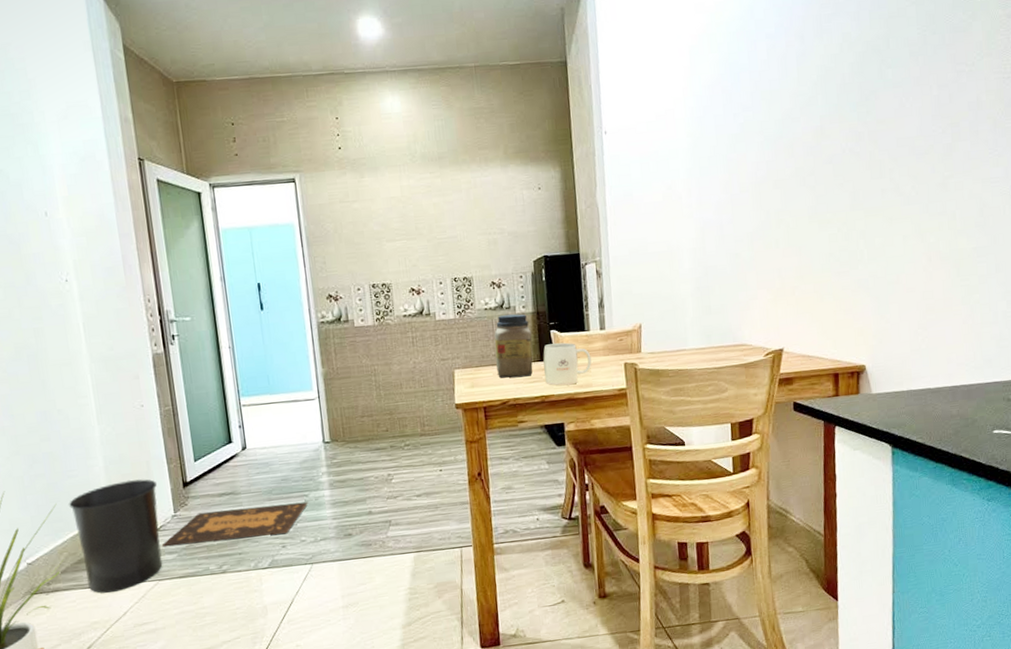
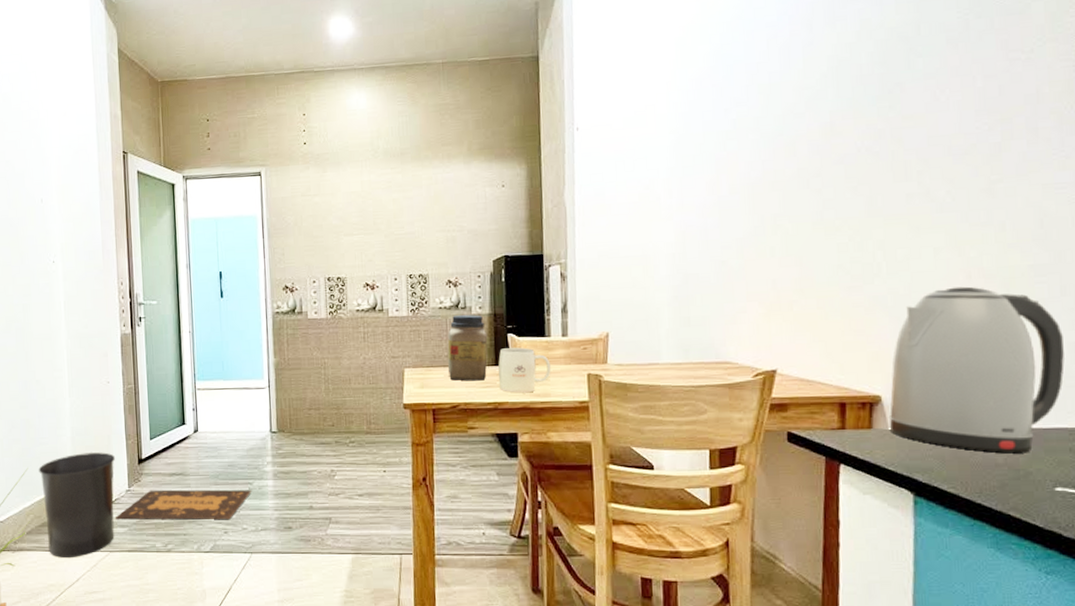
kettle: none [871,267,999,406] -> present [888,286,1065,453]

